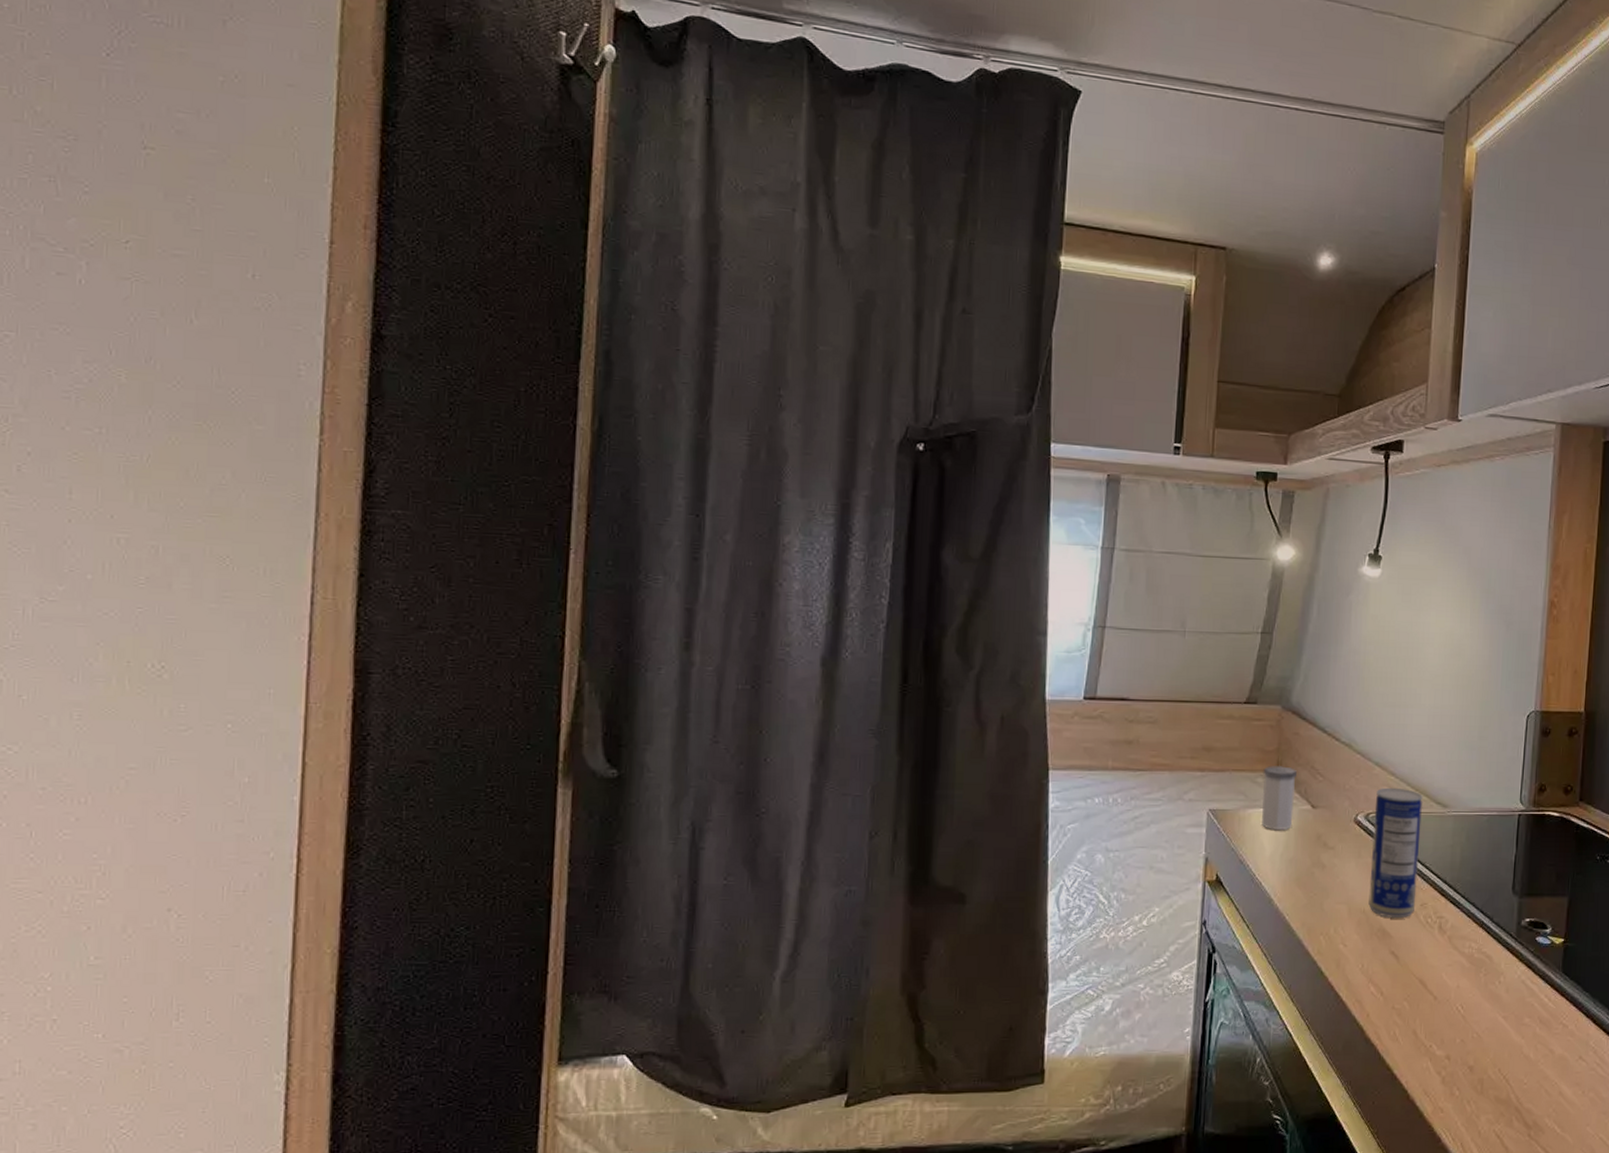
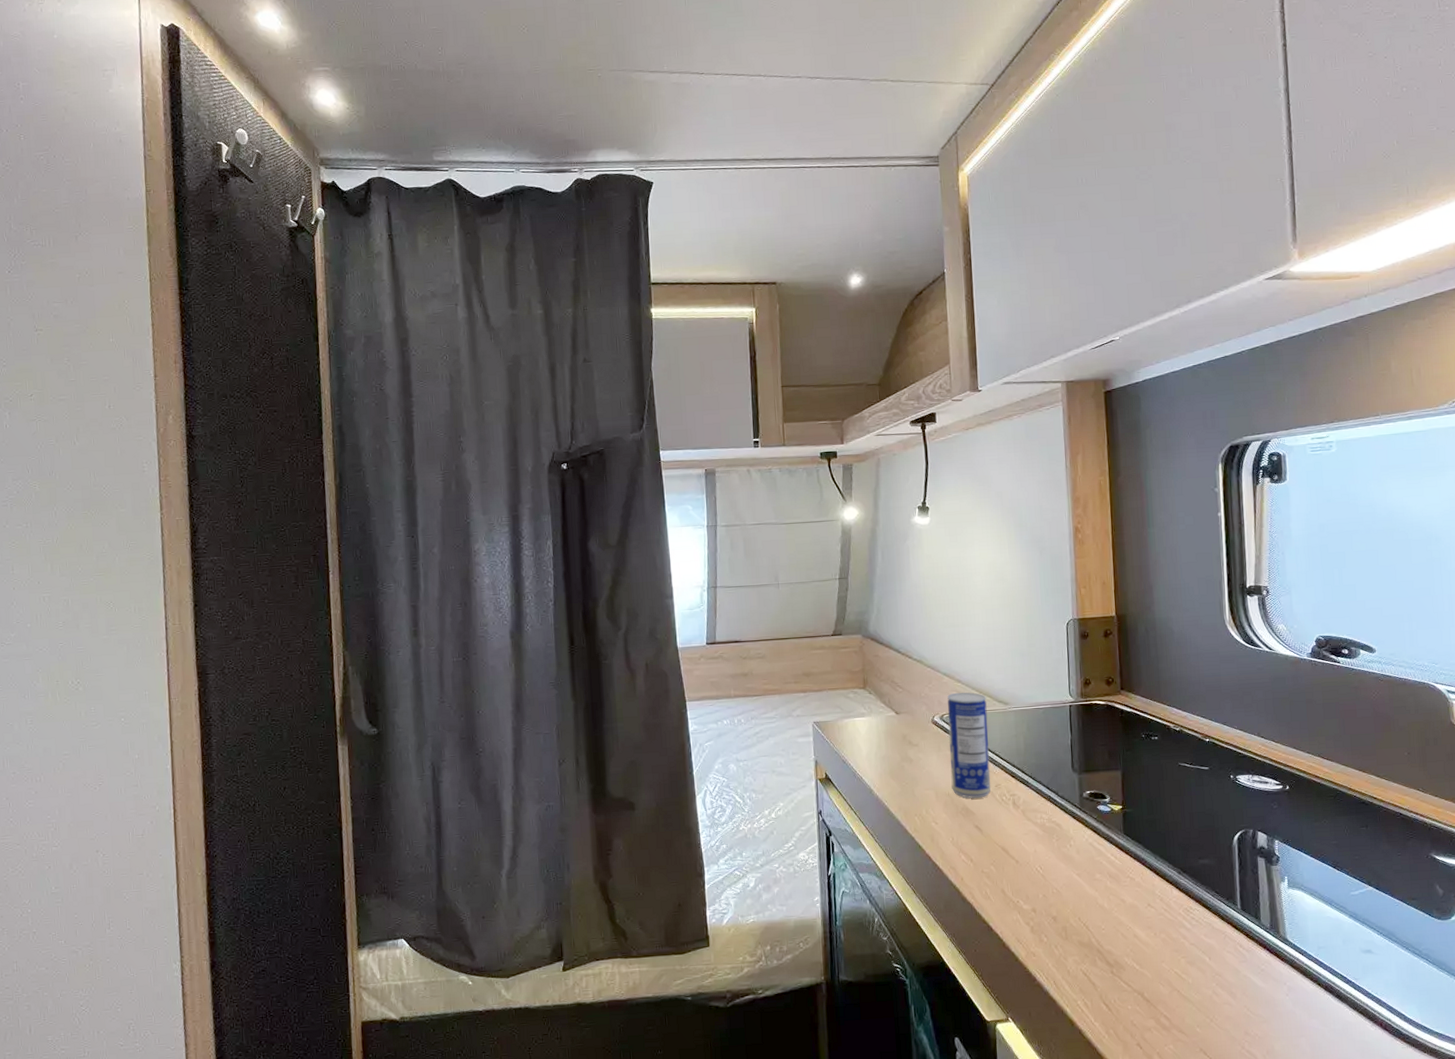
salt shaker: present [1262,766,1297,831] -> none [853,683,882,734]

